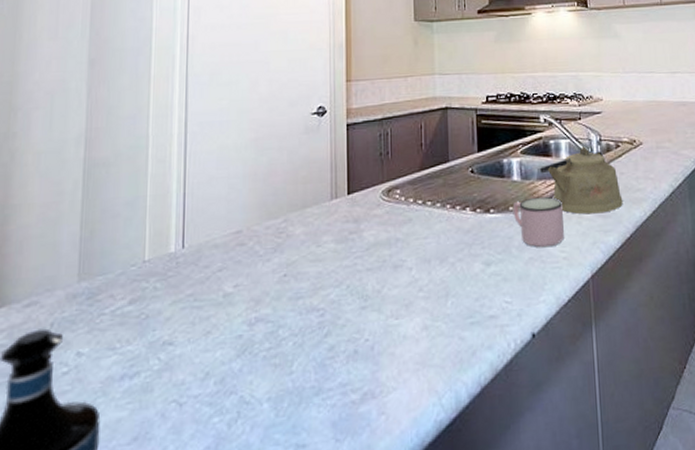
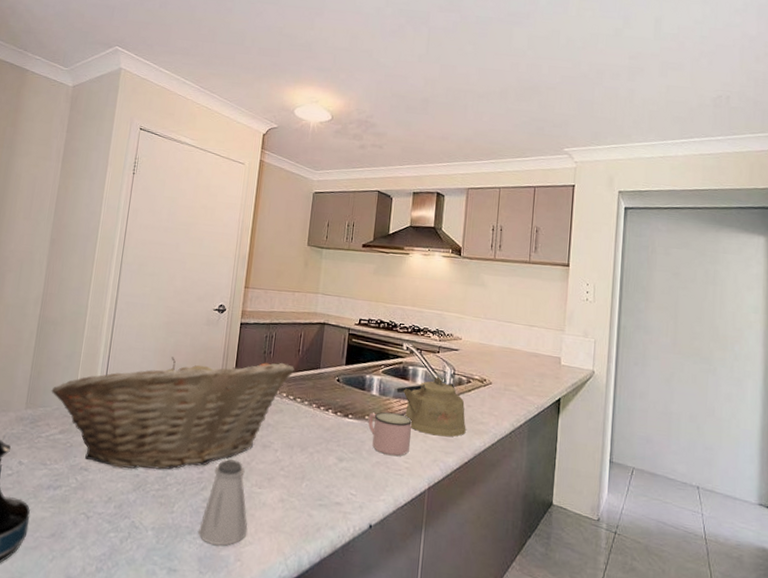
fruit basket: none [111,162,419,332] -> present [51,357,294,470]
saltshaker: none [326,291,389,403] -> present [197,459,248,546]

